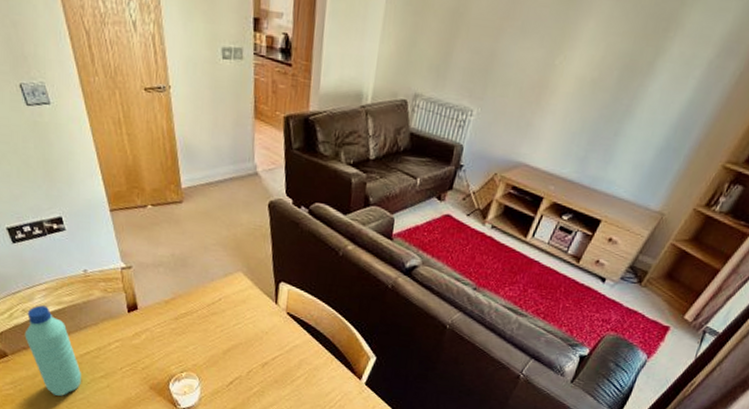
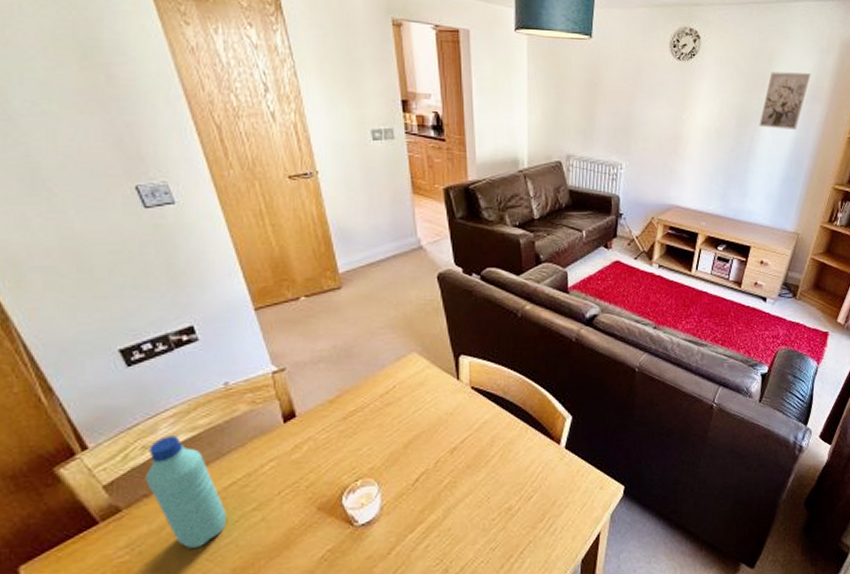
wall art: none [647,13,734,90] -> present [759,72,811,130]

